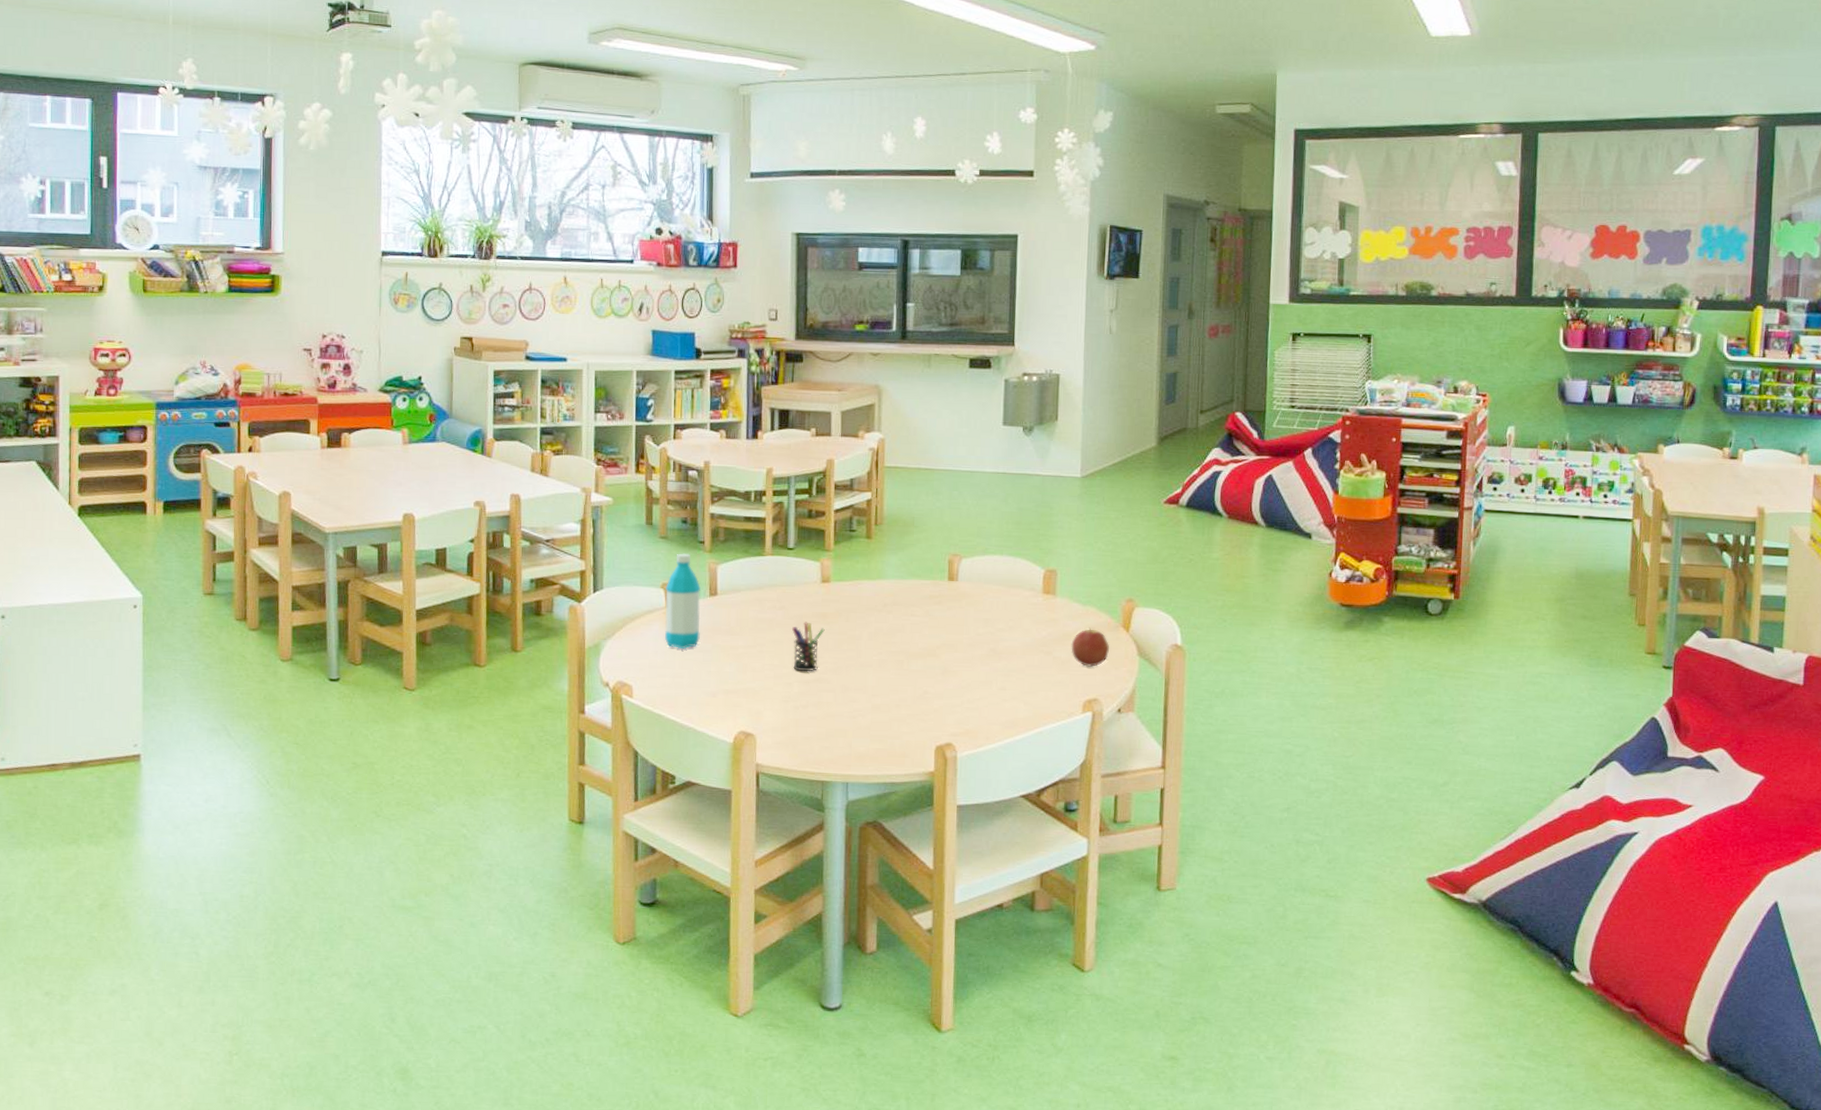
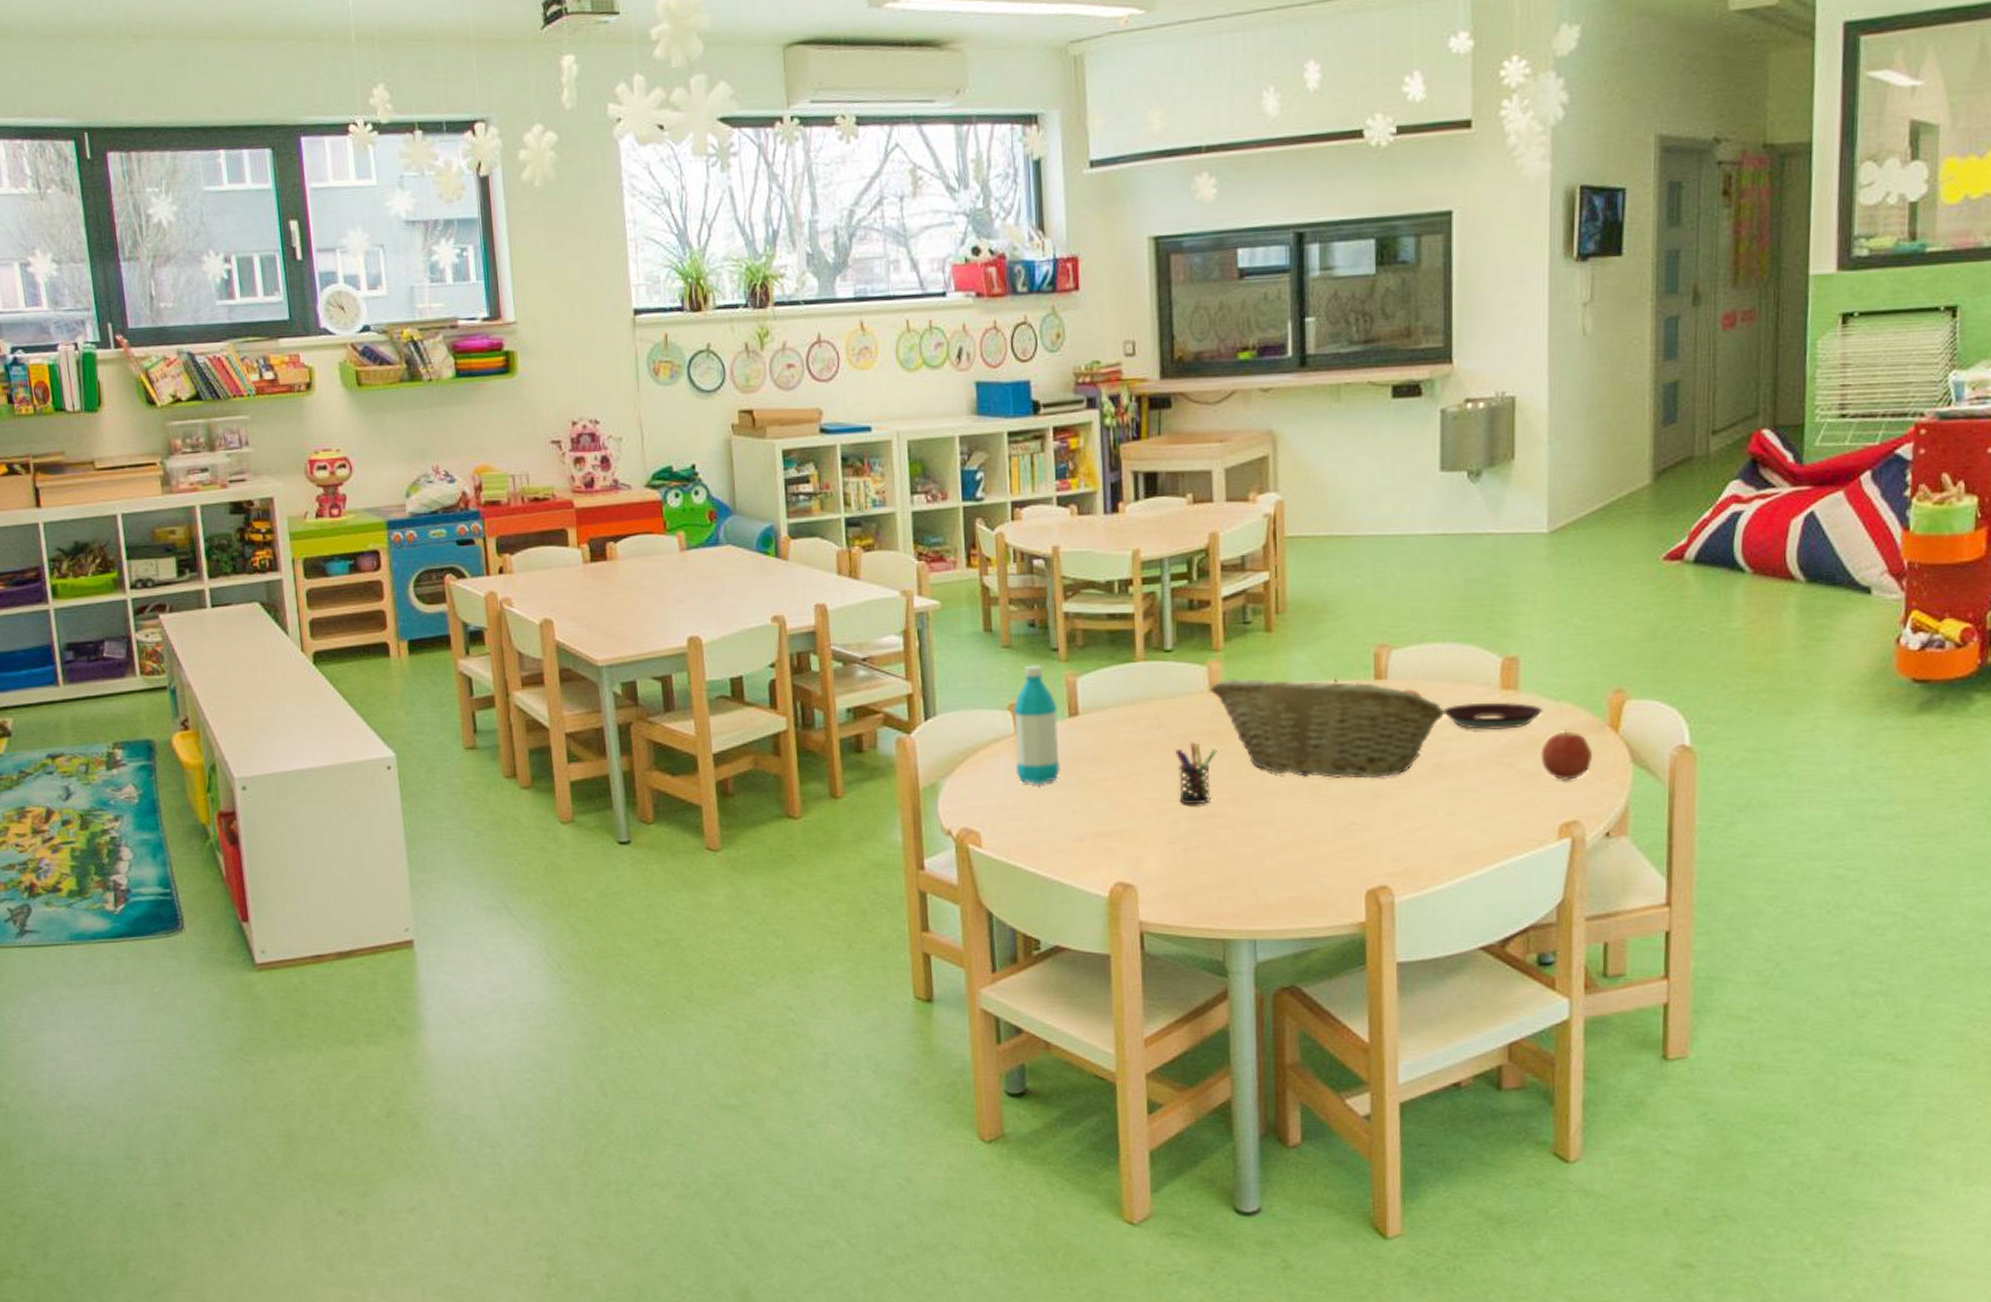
fruit basket: none [822,573,1002,657] -> present [1211,678,1447,778]
plate: none [1000,603,1074,625] -> present [1444,702,1543,730]

